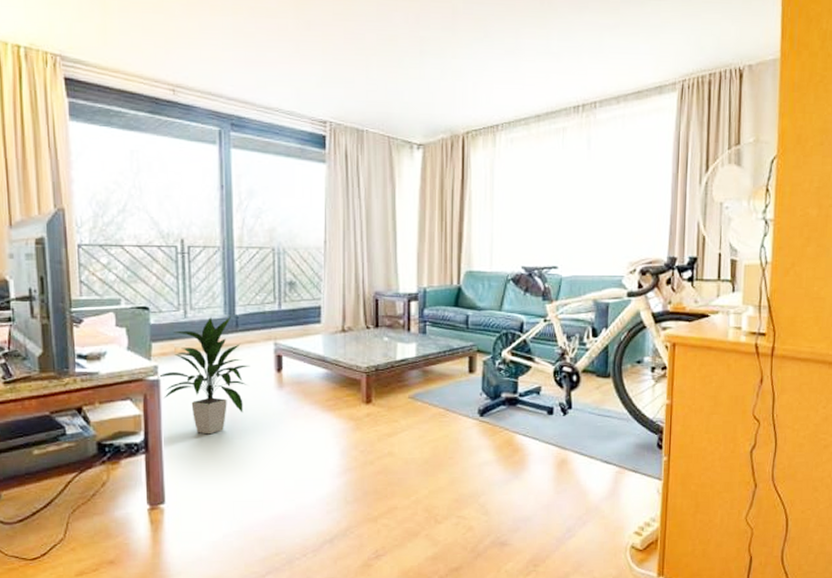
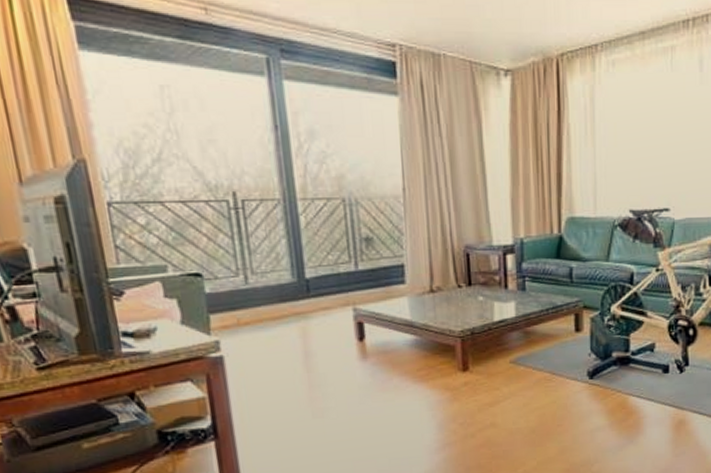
indoor plant: present [157,316,251,435] -> none [220,280,328,415]

